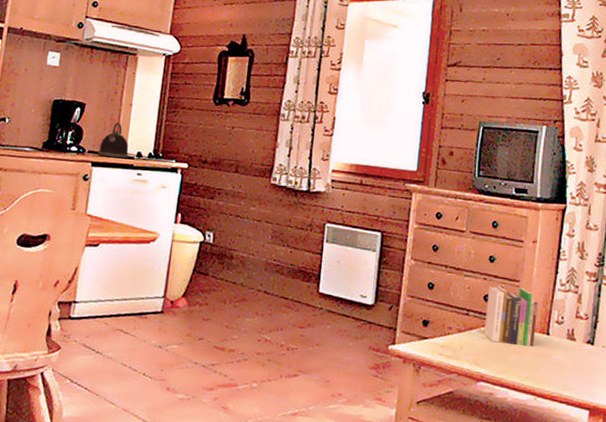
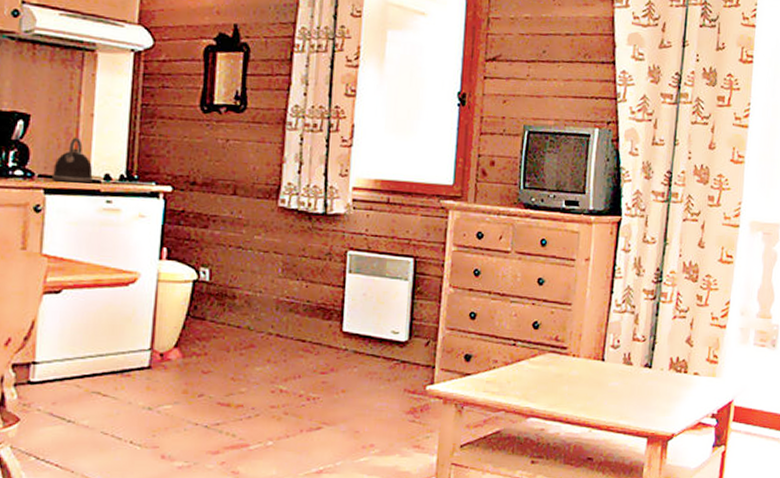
books: present [484,285,538,347] -> none [534,310,592,376]

